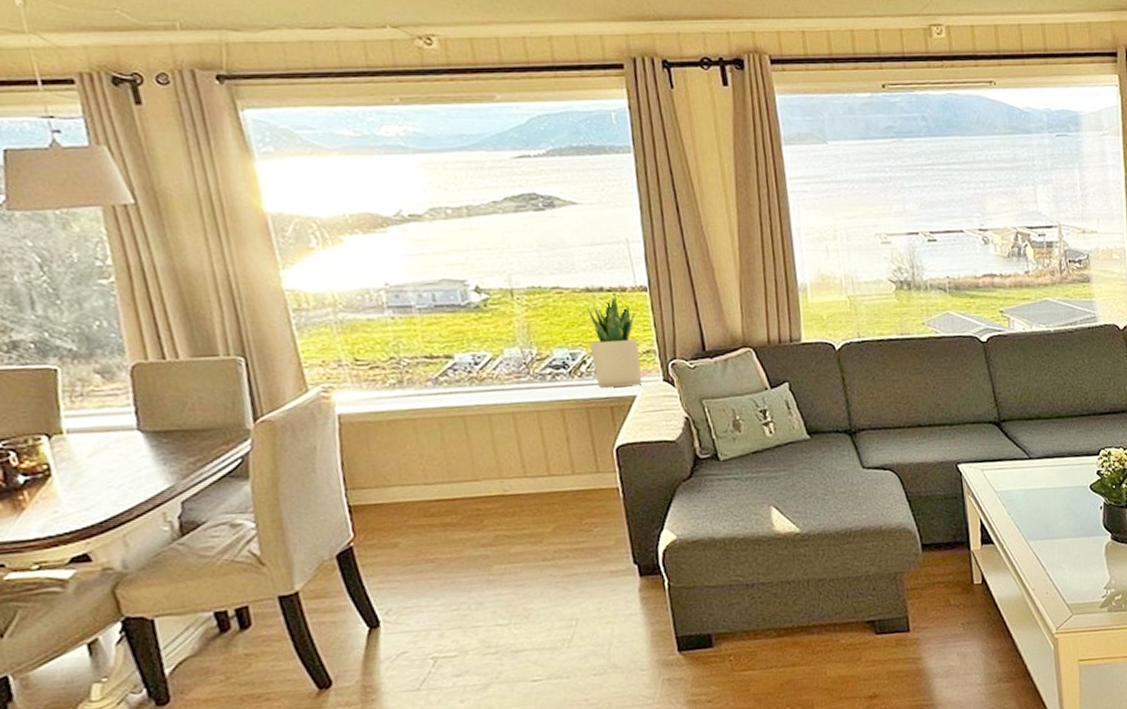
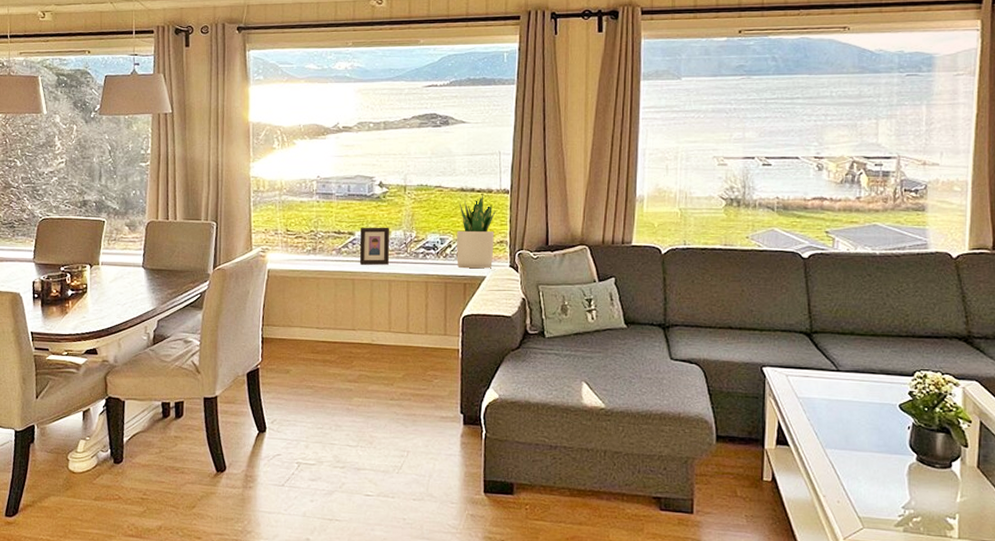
picture frame: none [460,344,509,398] -> present [359,227,390,266]

